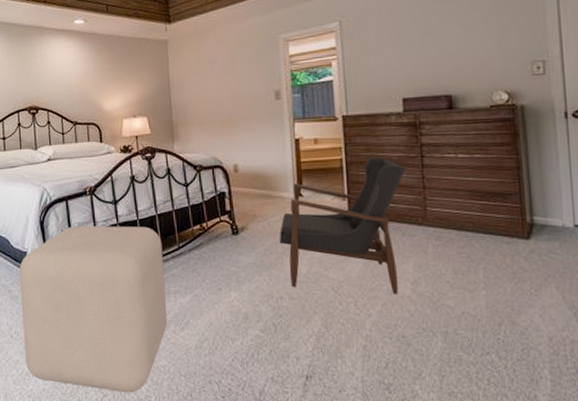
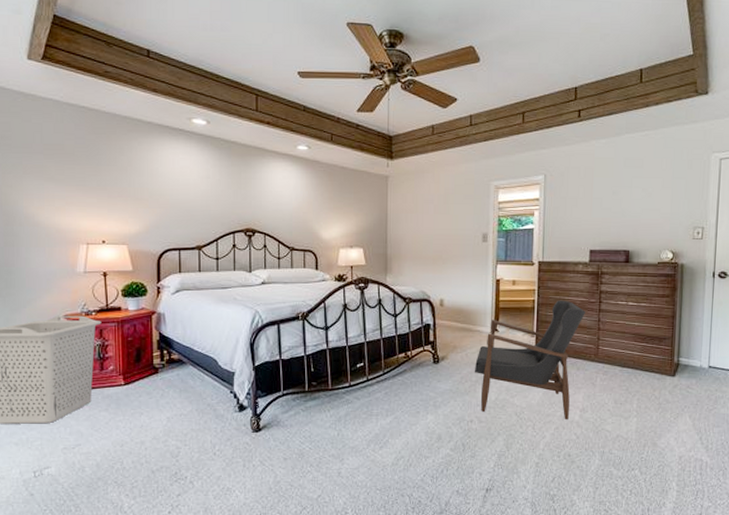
cube: present [19,225,168,393] -> none [225,349,369,506]

